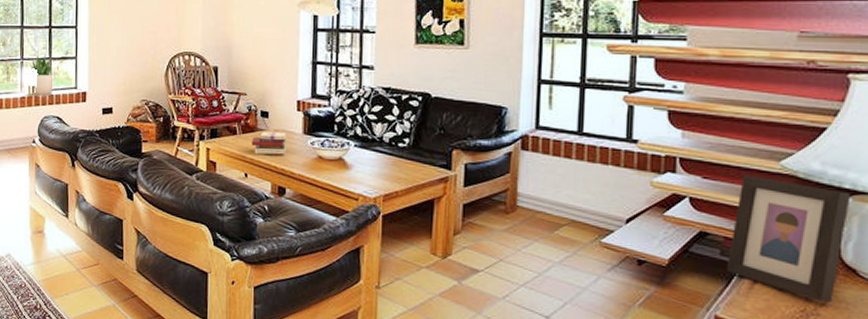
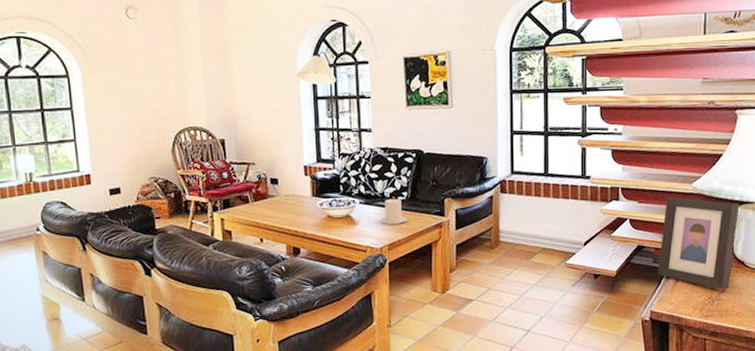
planter: present [30,54,54,97] -> none [24,139,53,183]
books: present [251,132,287,156] -> none [264,197,298,220]
candle: none [376,144,407,174] -> present [380,198,407,225]

